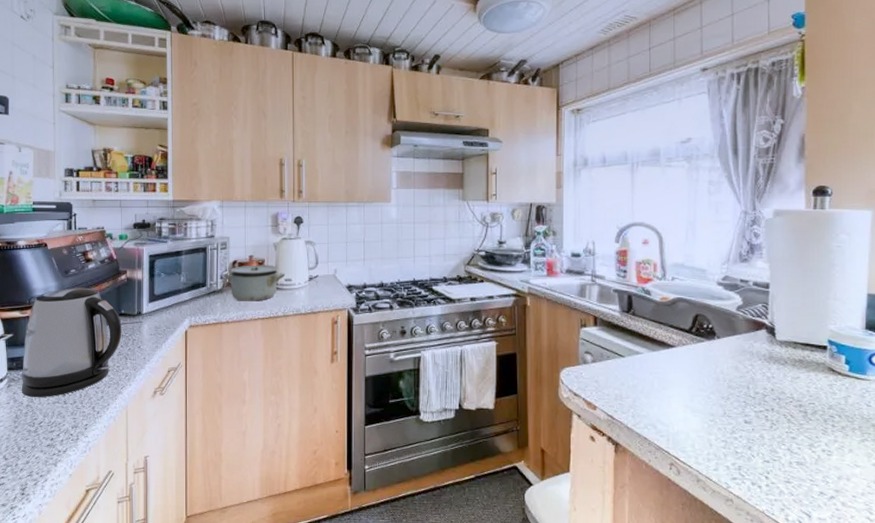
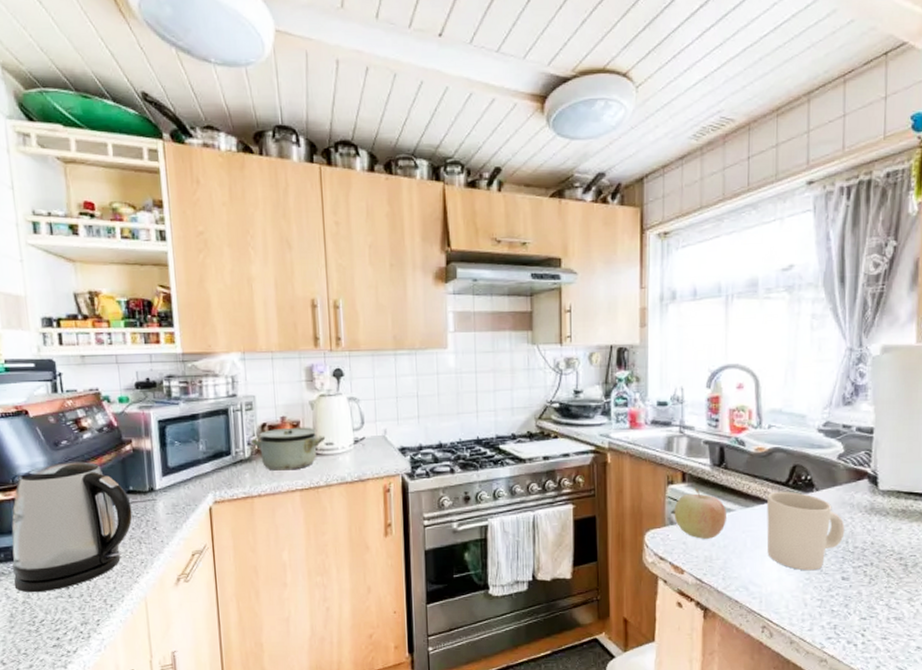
fruit: none [587,331,635,378] -> present [674,488,726,539]
mug: none [672,337,746,413] -> present [766,491,845,571]

